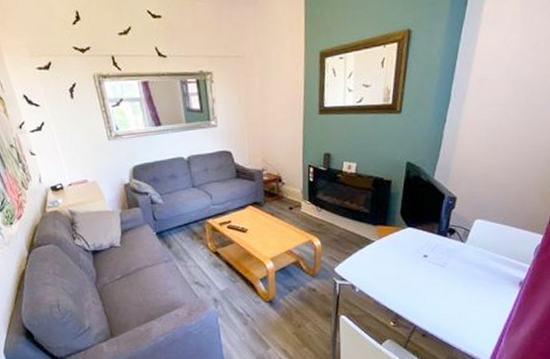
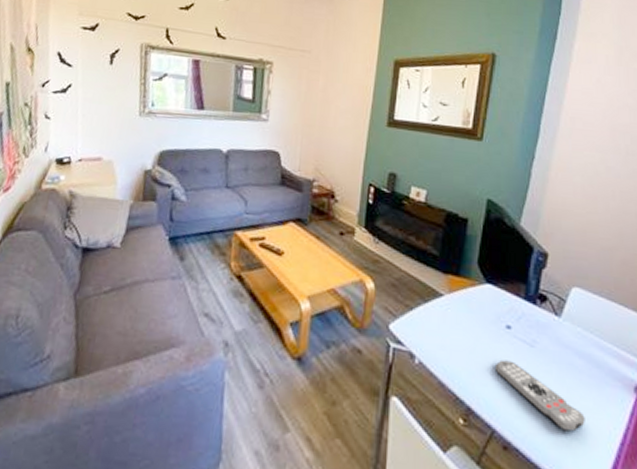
remote control: none [416,279,482,319] -> present [496,359,585,432]

